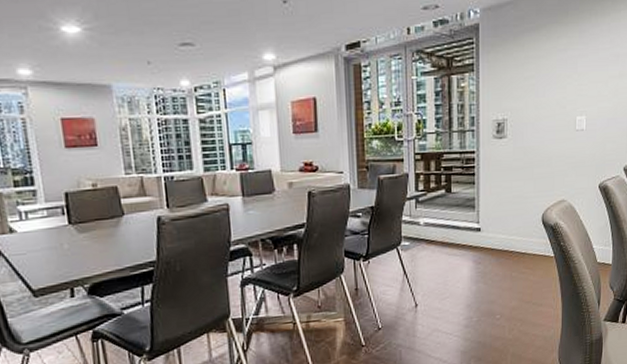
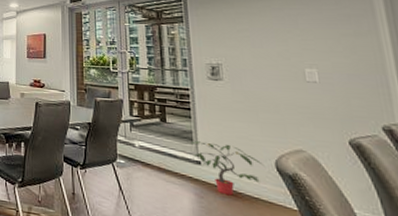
potted plant: none [474,205,533,256] -> present [192,141,265,196]

